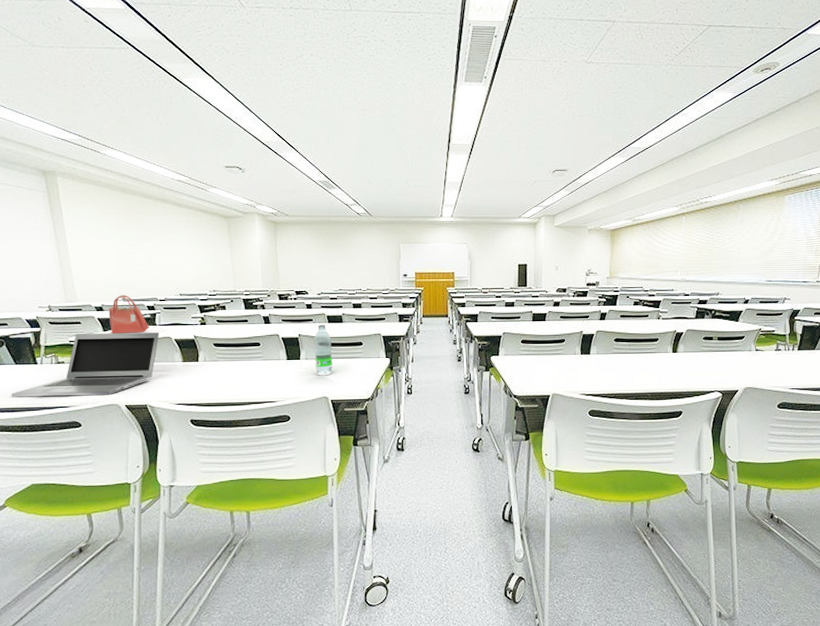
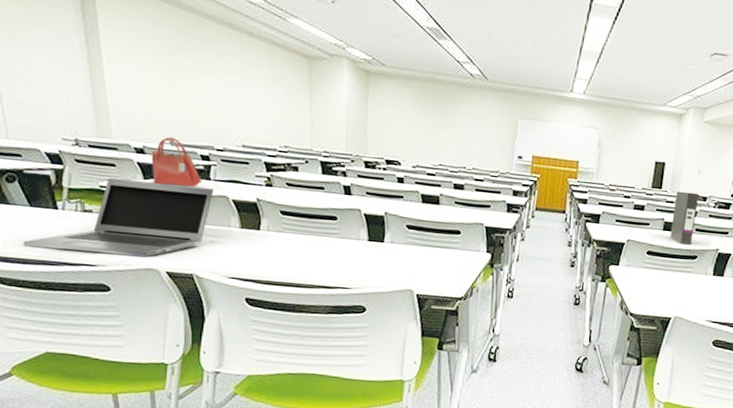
bottle: present [313,324,333,376] -> none [401,203,424,265]
binder: none [539,286,559,332] -> present [670,191,699,246]

